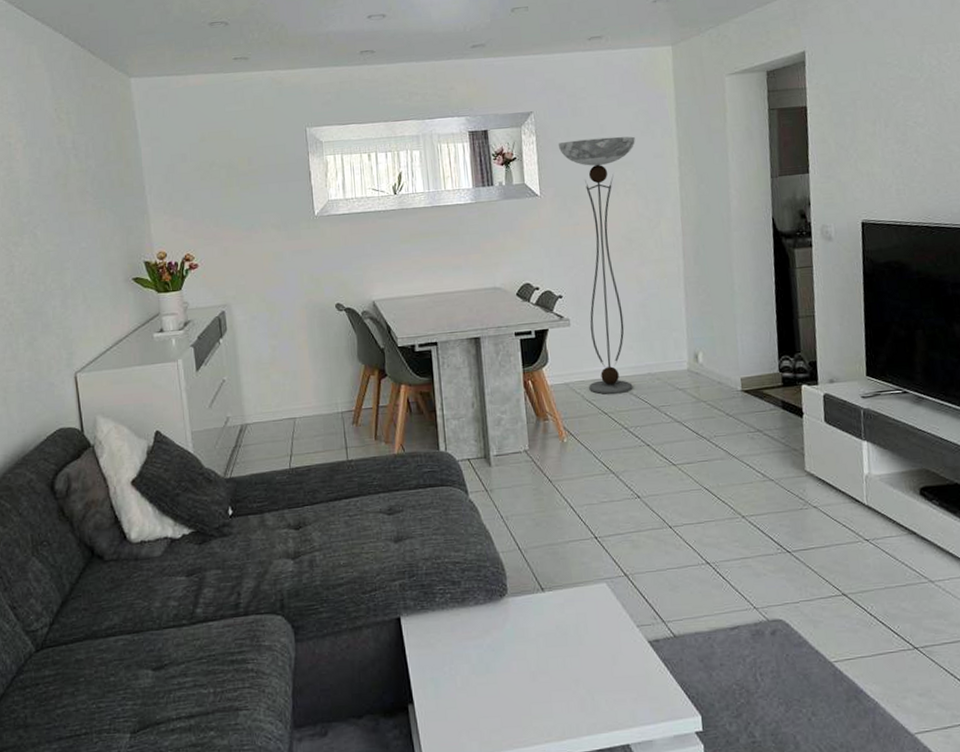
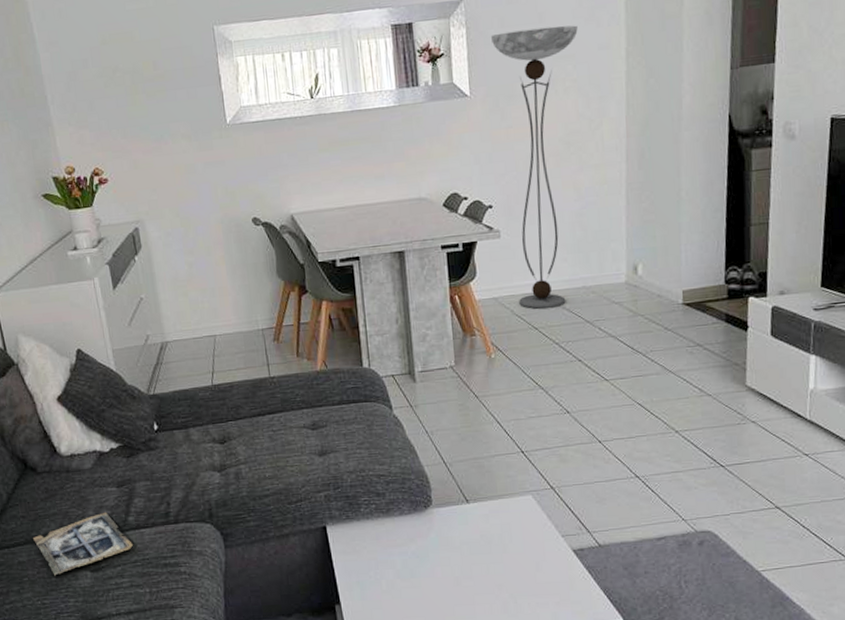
magazine: none [94,603,199,675] -> present [33,512,133,576]

